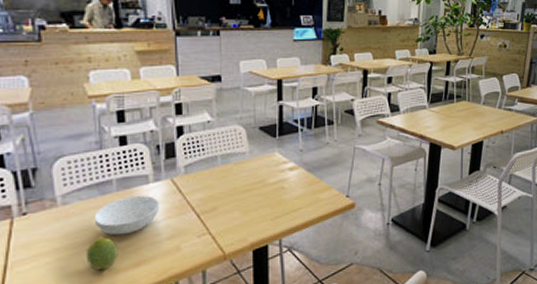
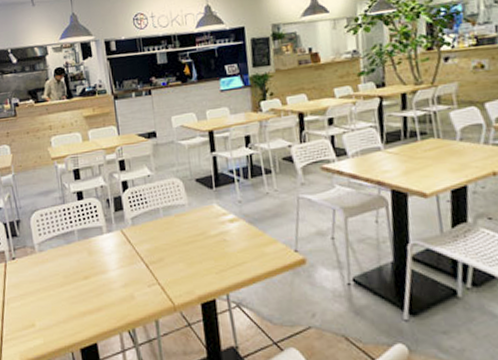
fruit: present [85,237,119,271] -> none [58,281,84,312]
serving bowl: present [94,195,160,236] -> none [63,244,114,281]

